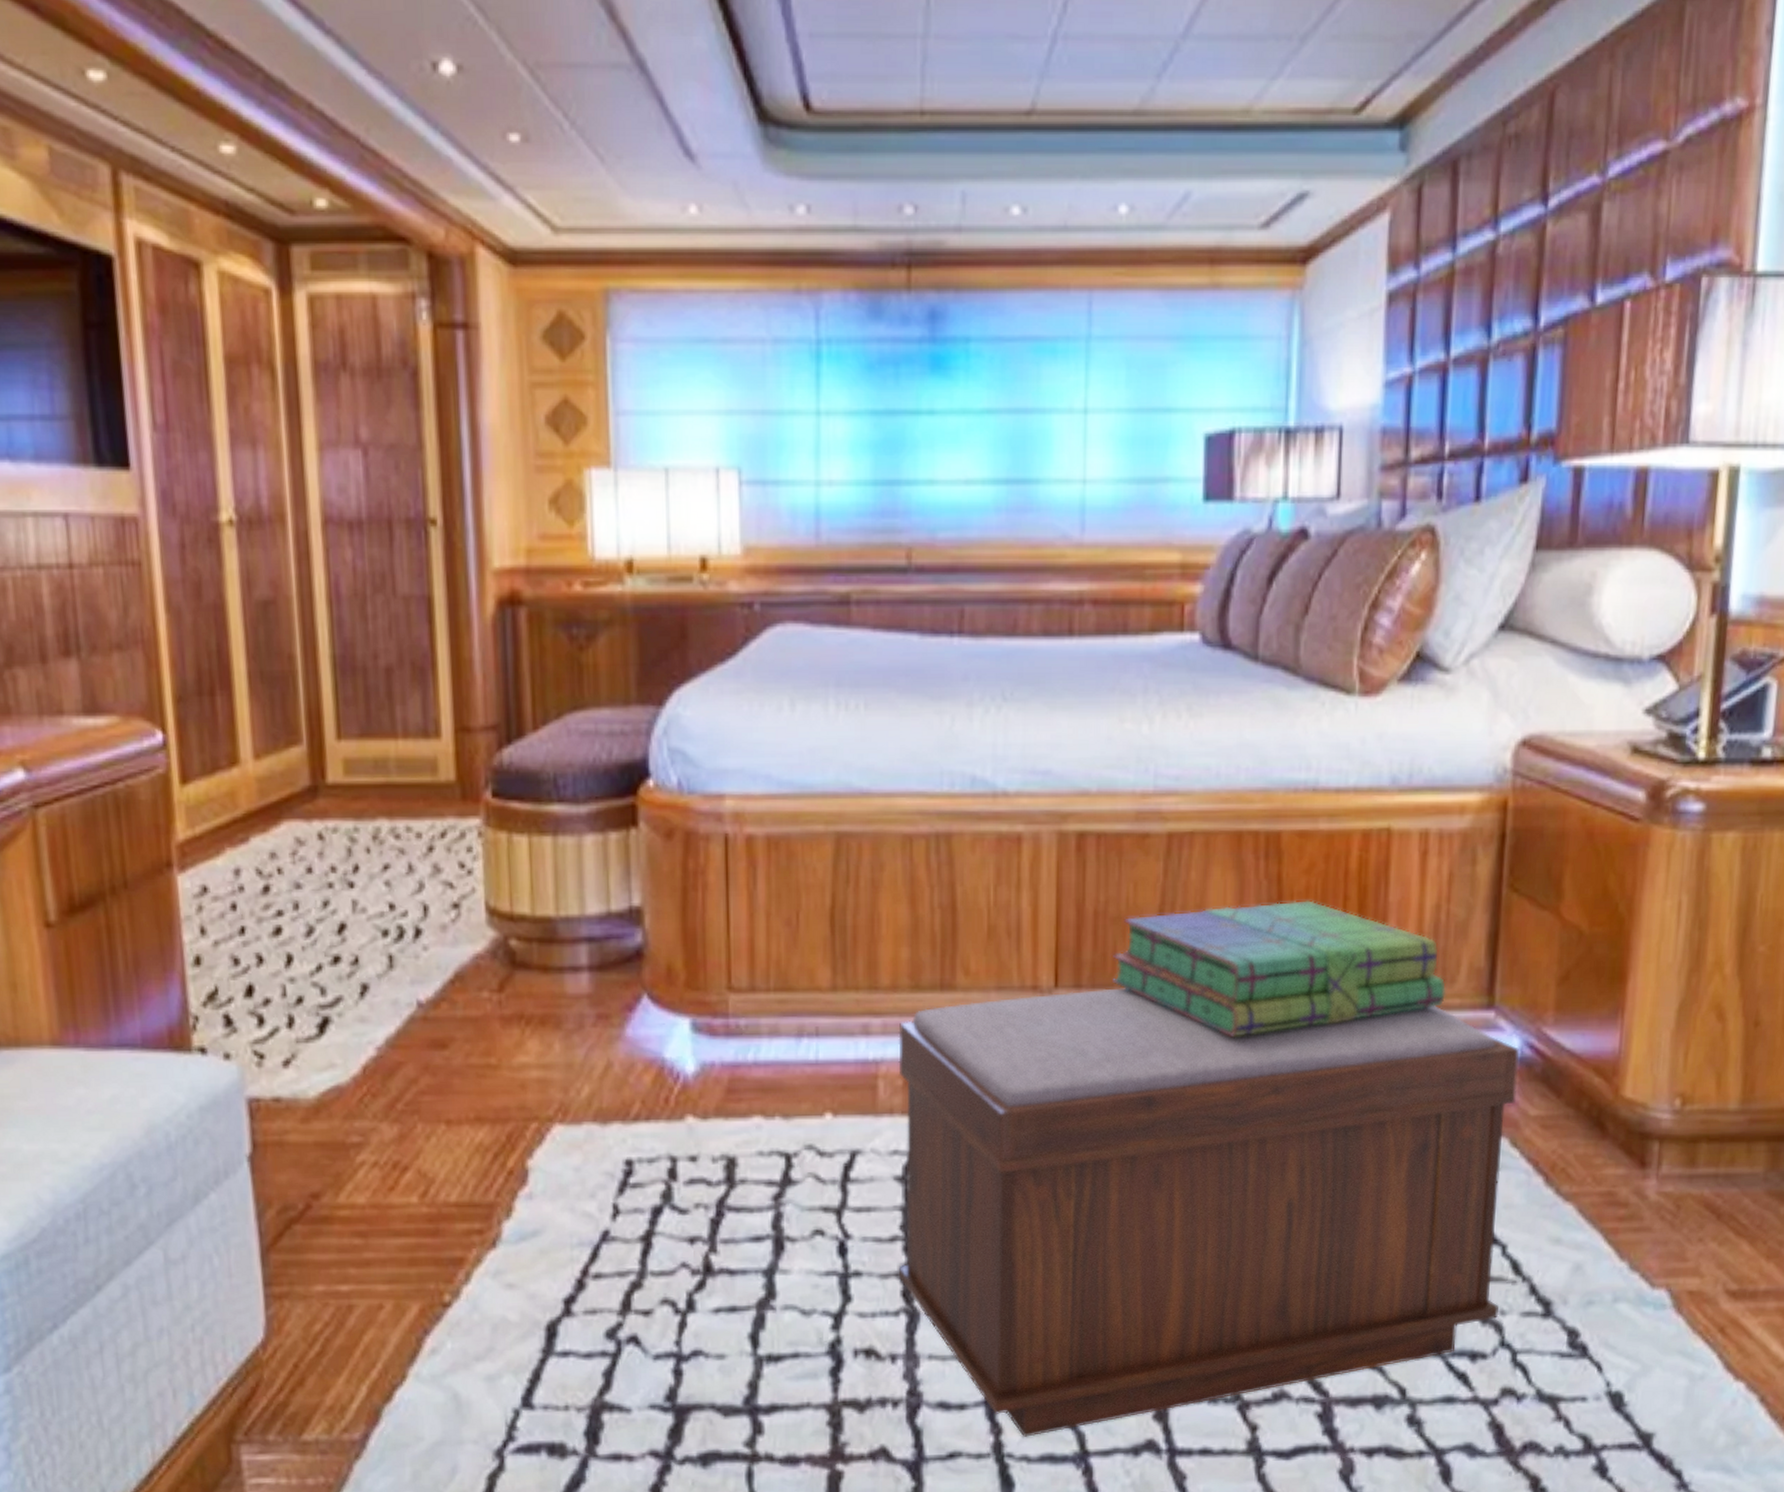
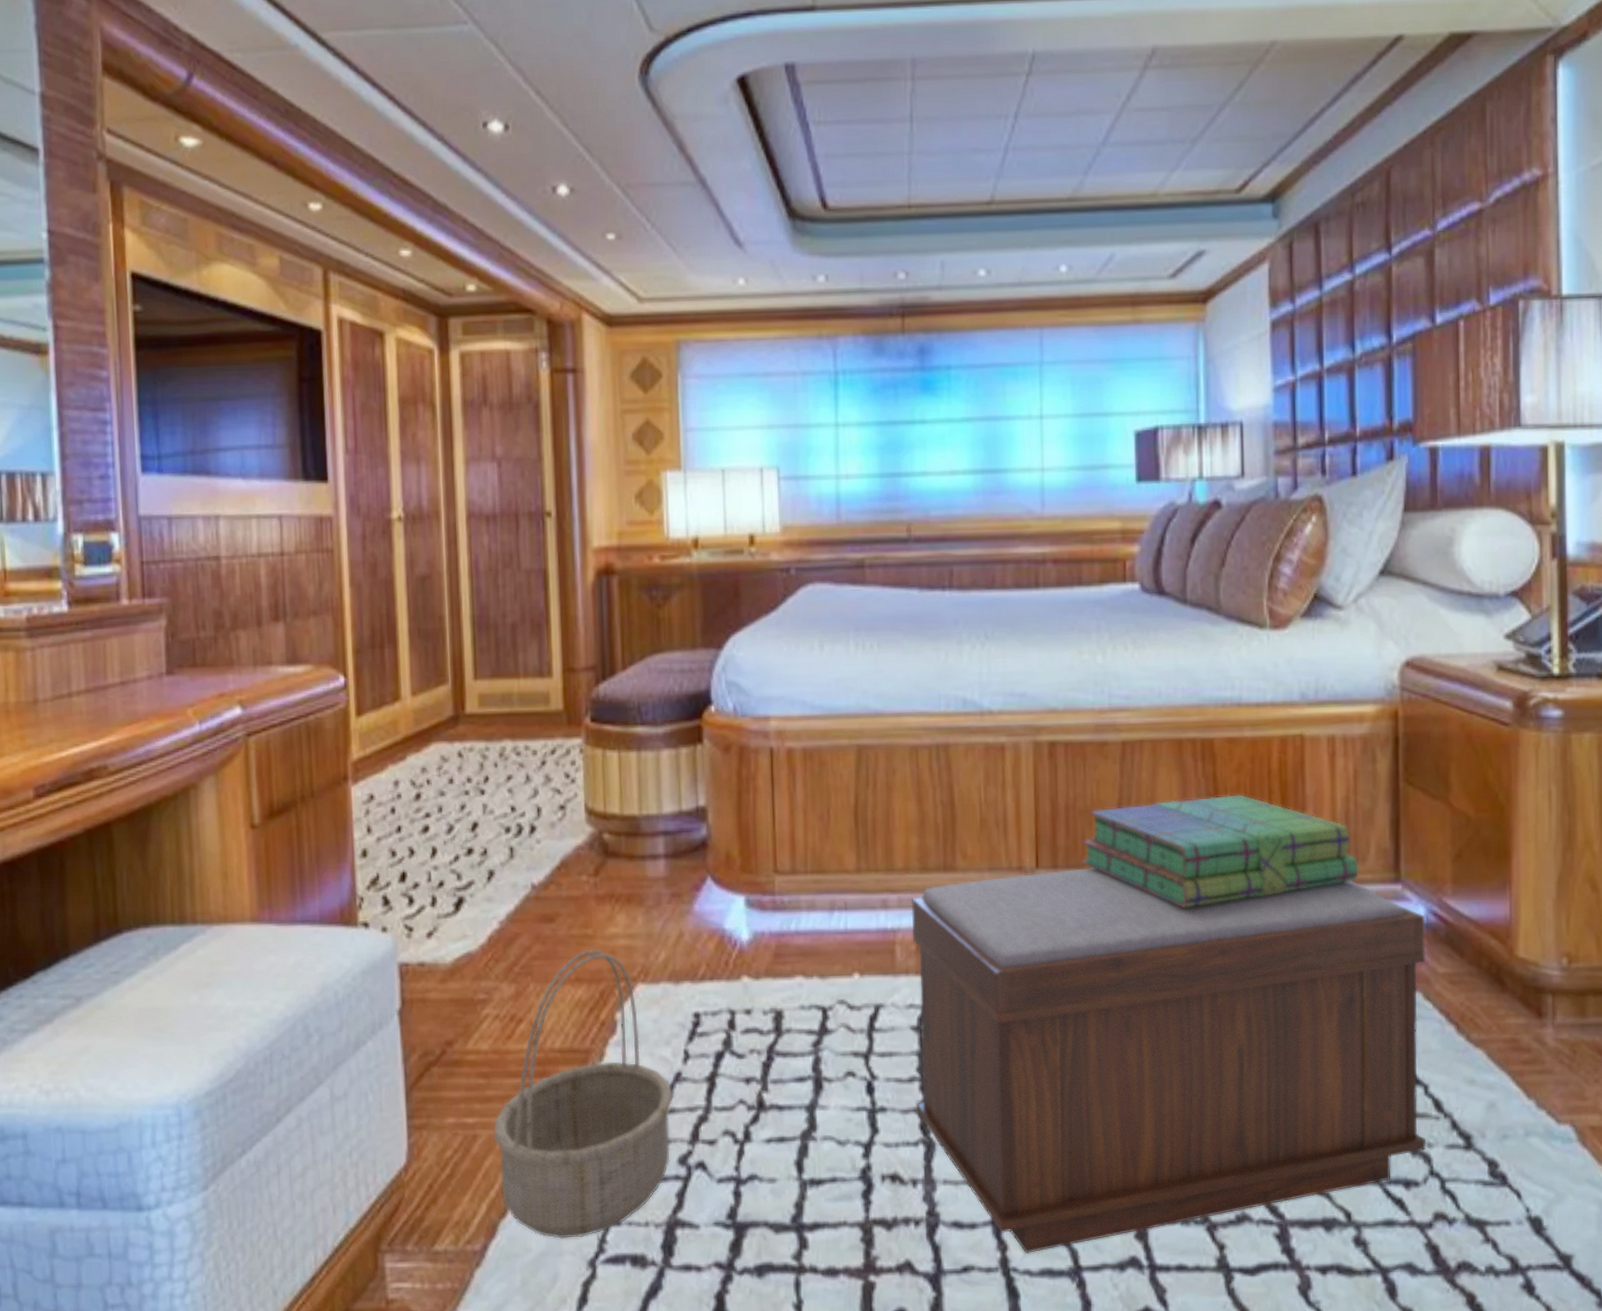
basket: none [373,1082,601,1425] -> present [493,949,674,1239]

